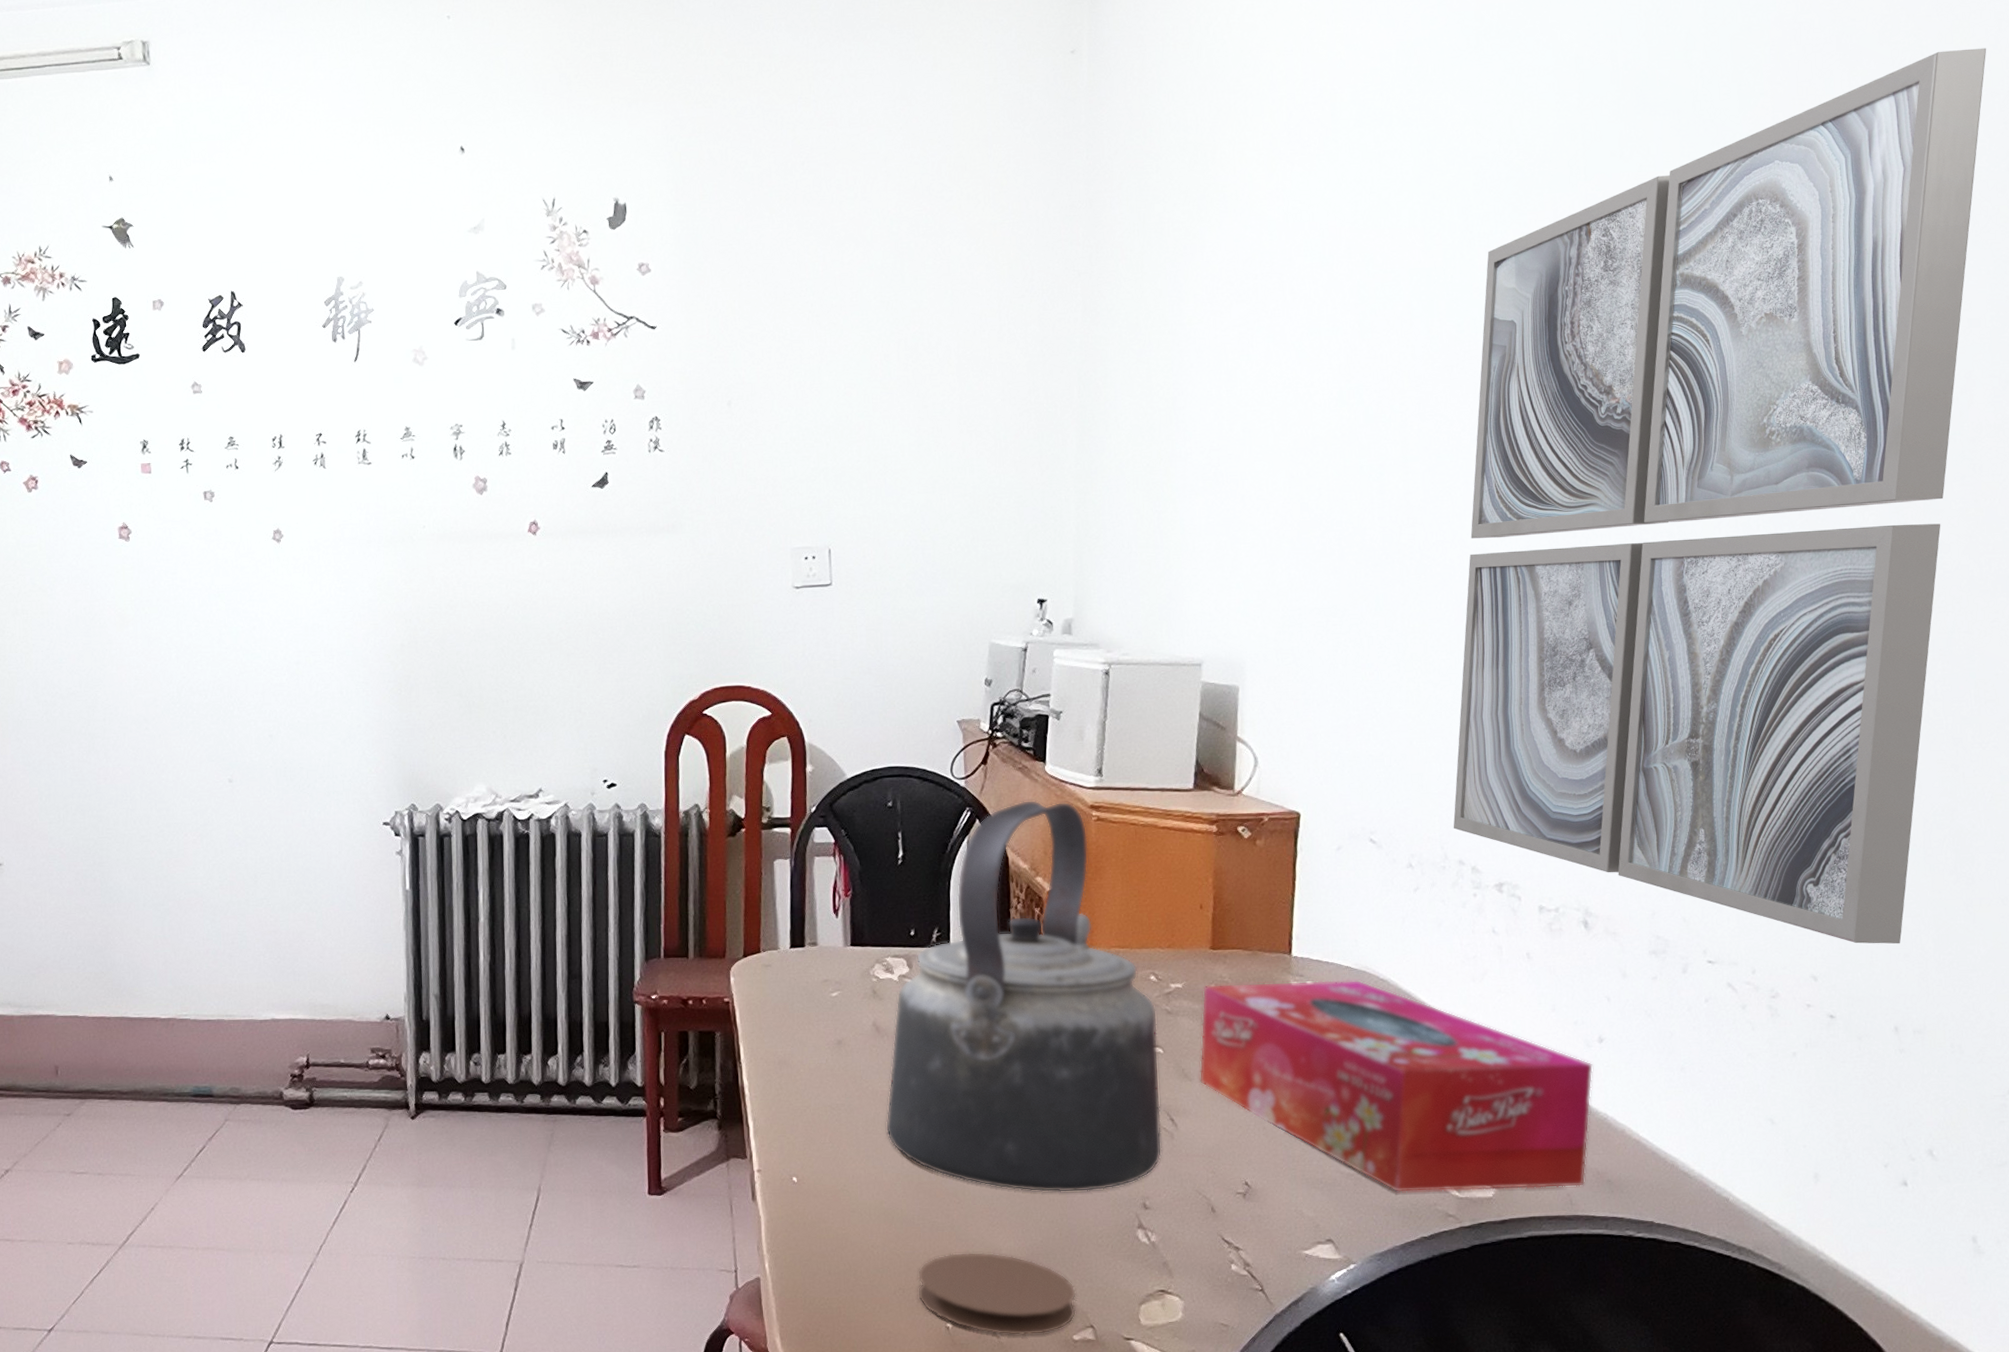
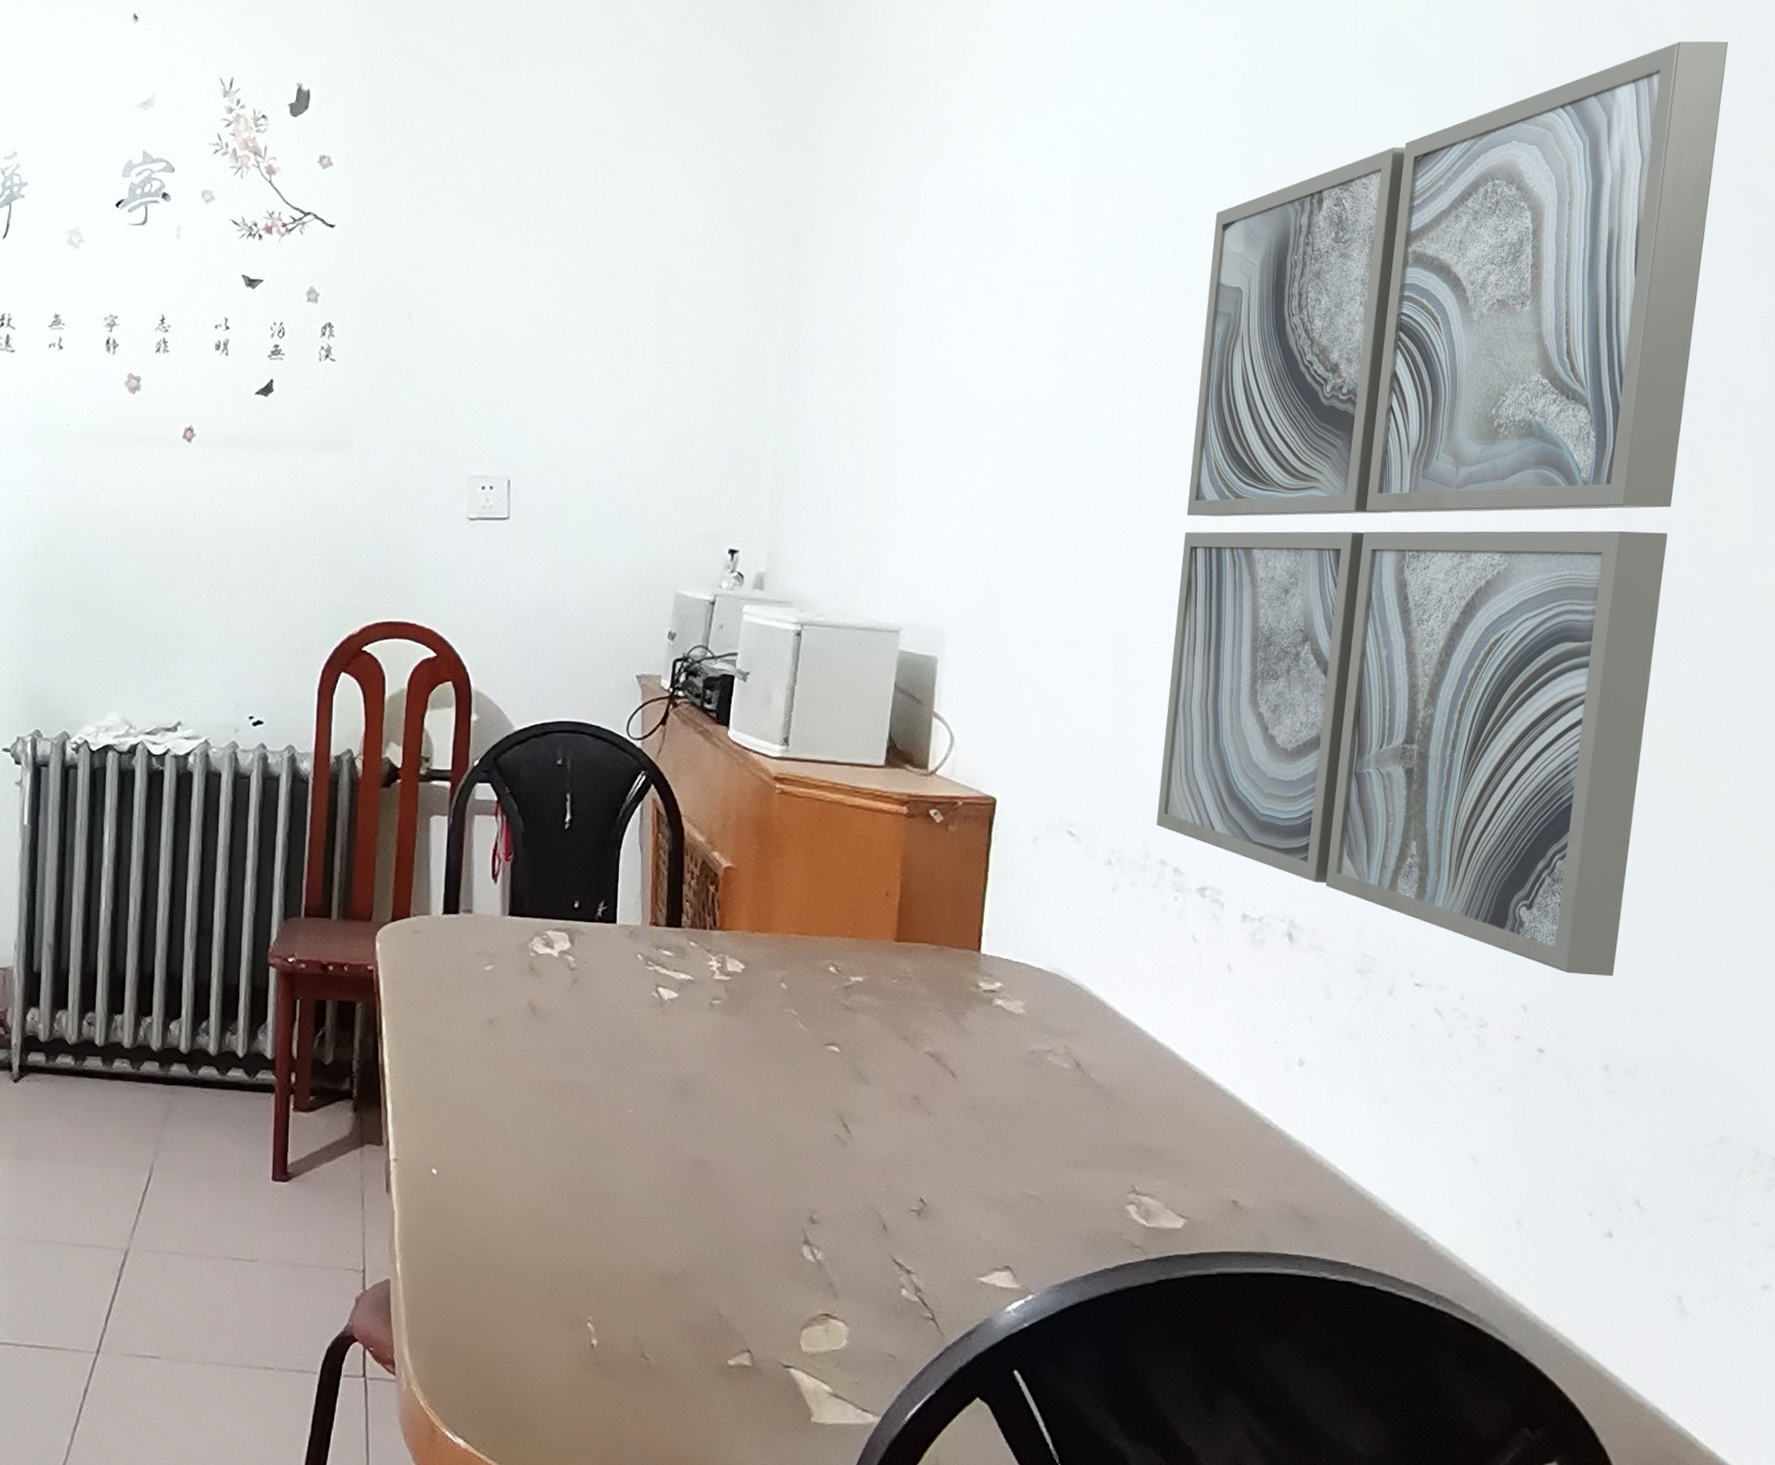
kettle: present [885,799,1162,1193] -> none [536,766,835,1202]
coaster: present [917,1251,1077,1336] -> none [561,1261,734,1358]
tissue box: present [1199,979,1594,1193] -> none [876,979,1293,1222]

